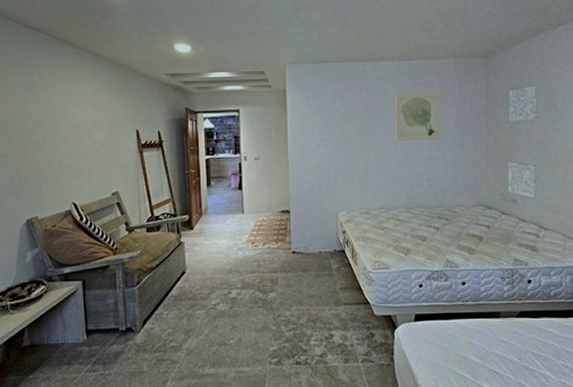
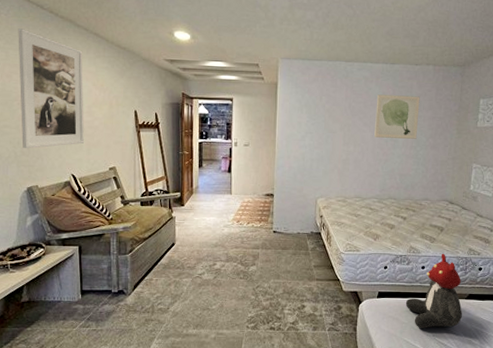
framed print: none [14,54,84,178] -> present [18,28,84,148]
teddy bear: none [447,265,514,354] -> present [405,253,462,328]

